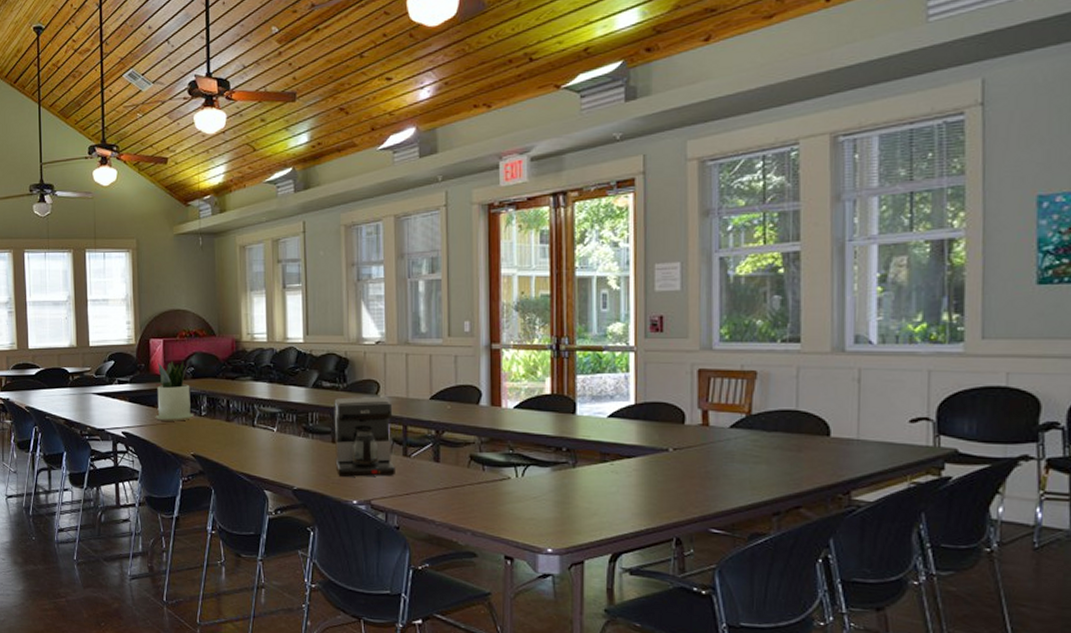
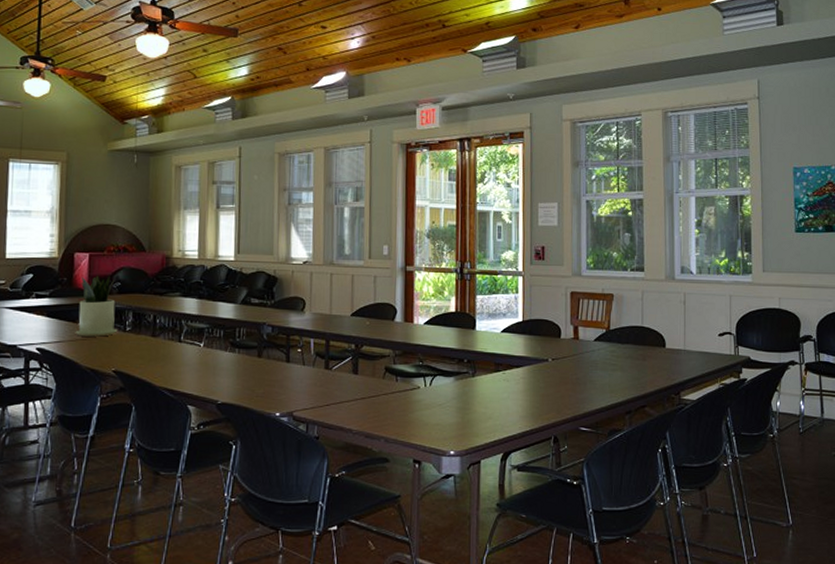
coffee maker: present [334,396,395,477] -> none [260,312,317,390]

